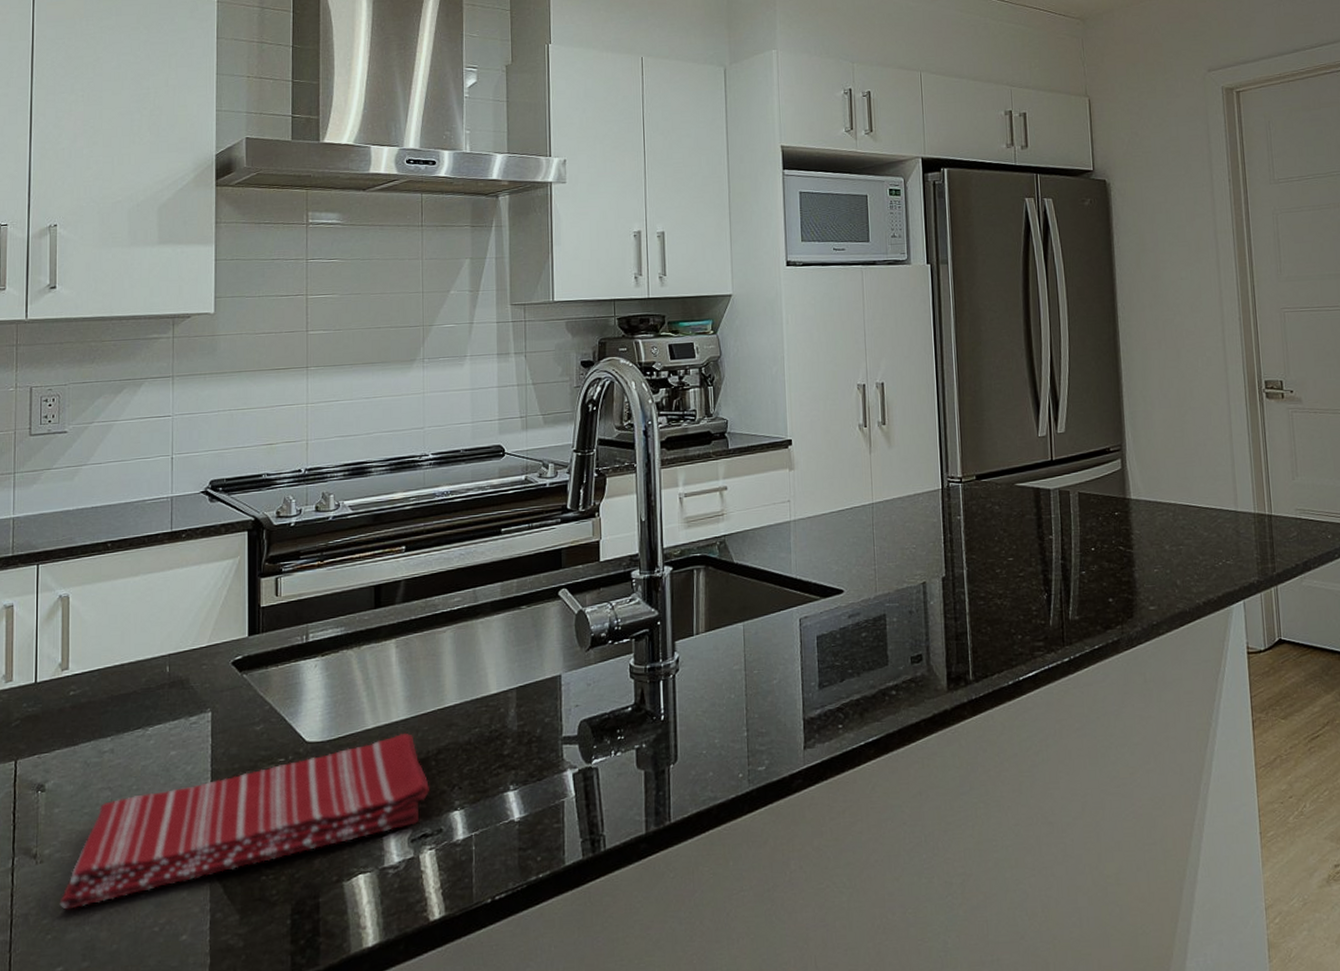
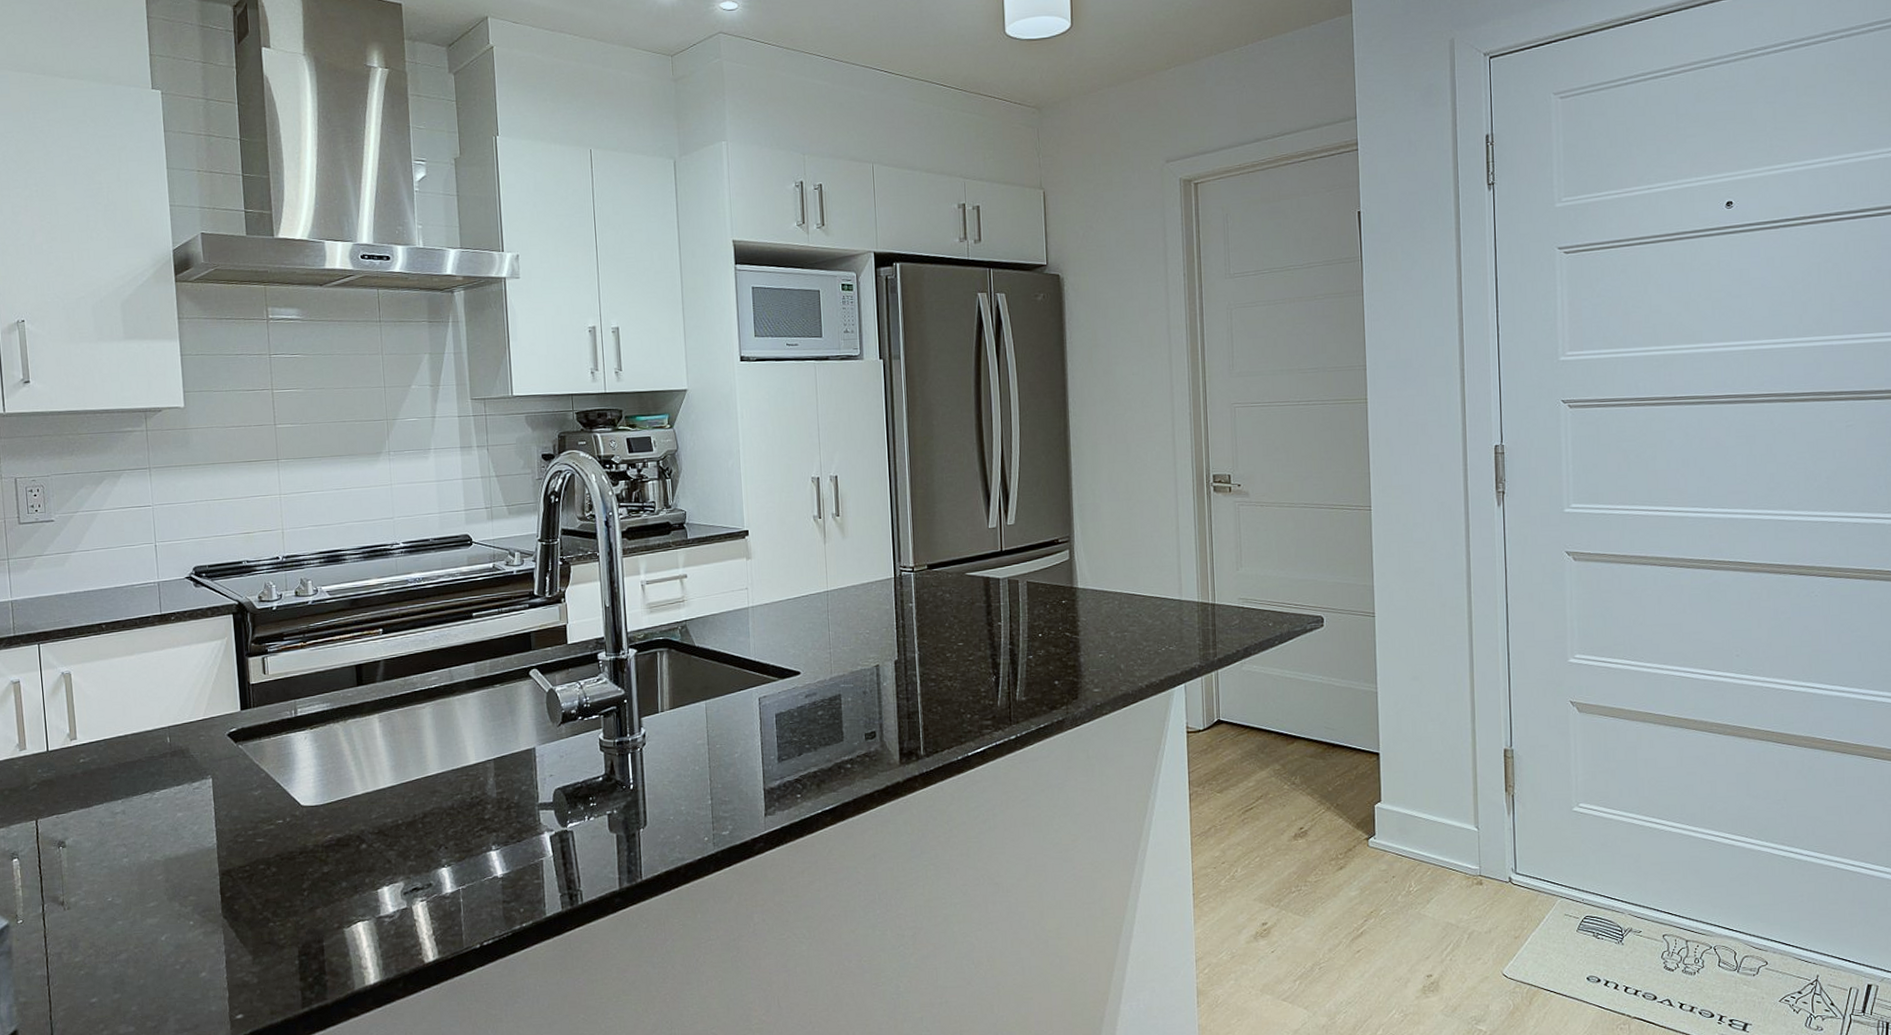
dish towel: present [59,732,429,910] -> none [88,798,418,950]

